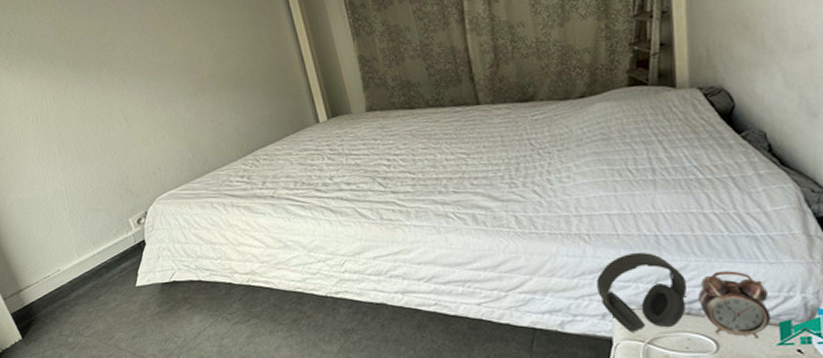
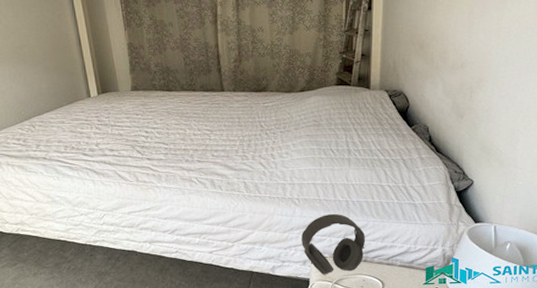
alarm clock: present [698,271,771,338] -> none [373,229,421,279]

